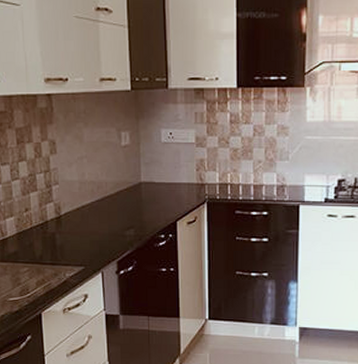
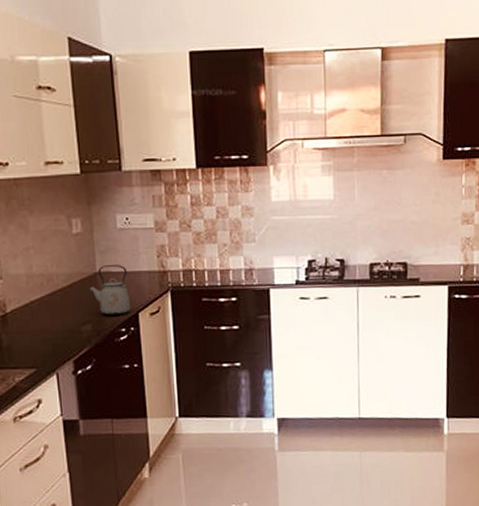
kettle: none [134,176,170,223] -> present [89,265,131,316]

